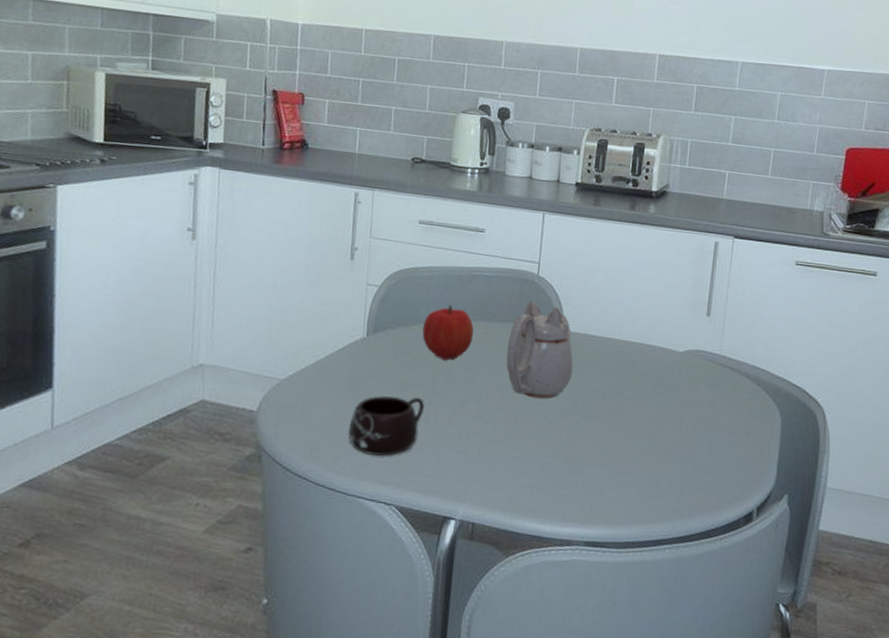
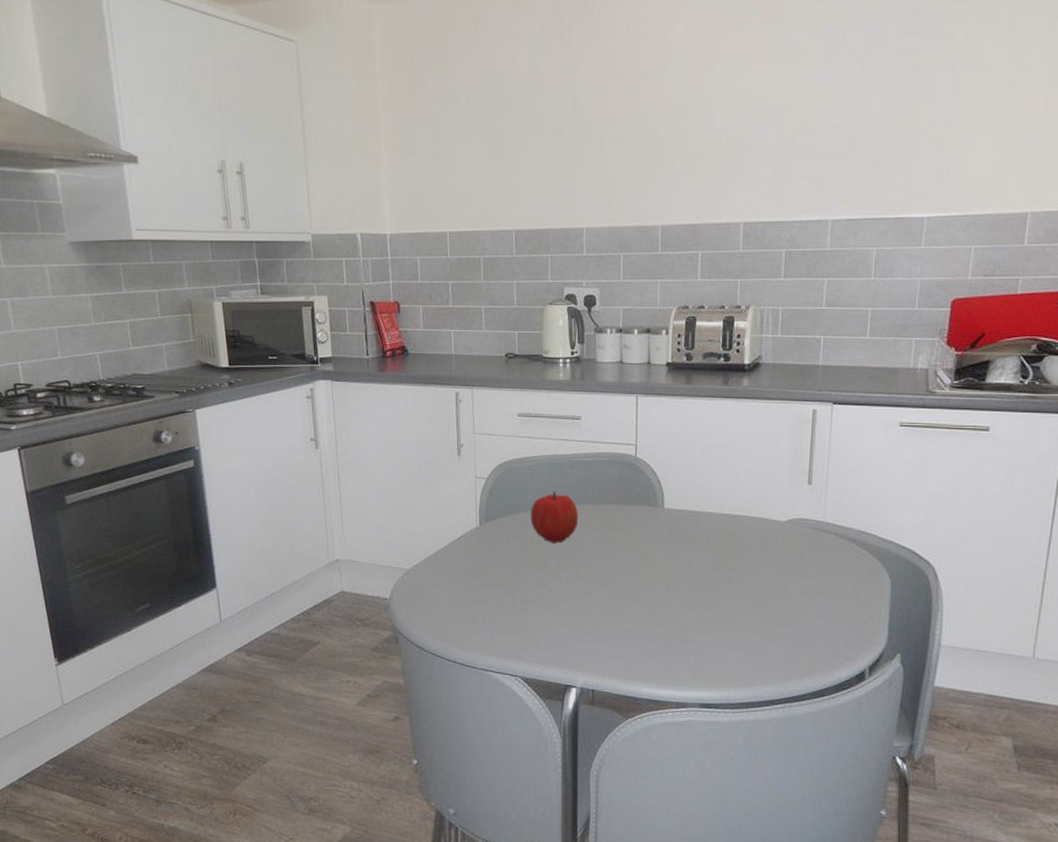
mug: present [348,396,424,456] -> none [471,578,538,633]
teapot: present [506,301,574,399] -> none [612,482,677,574]

